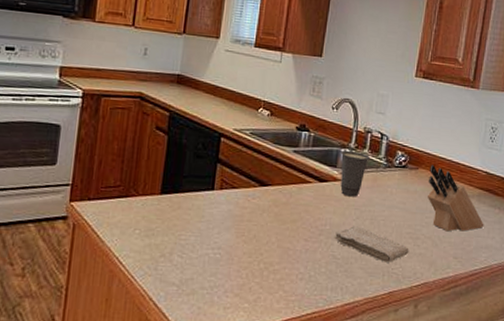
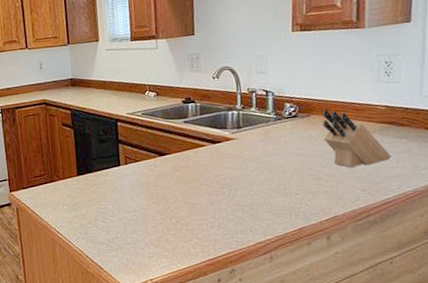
washcloth: present [334,226,409,263] -> none [235,176,313,204]
cup: present [340,150,371,197] -> none [228,111,259,152]

